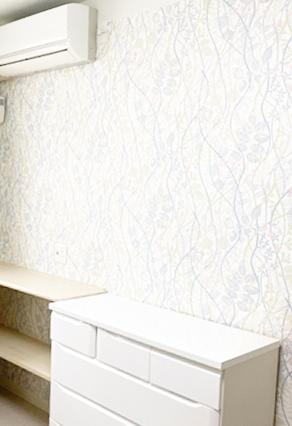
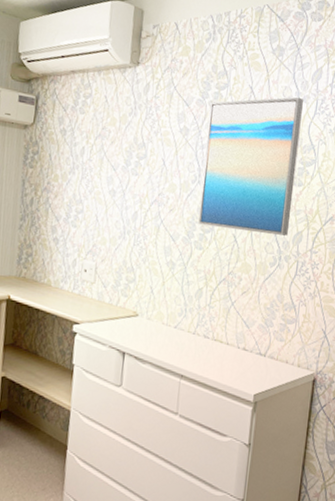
wall art: none [159,77,255,210] -> present [198,97,303,236]

